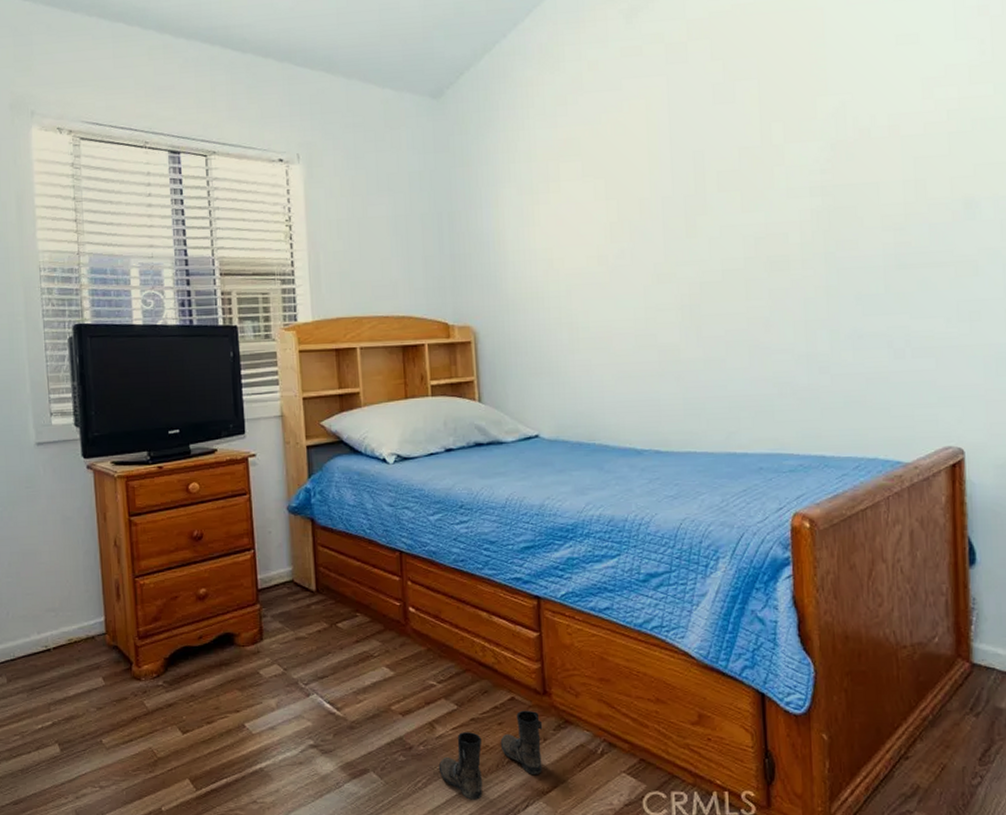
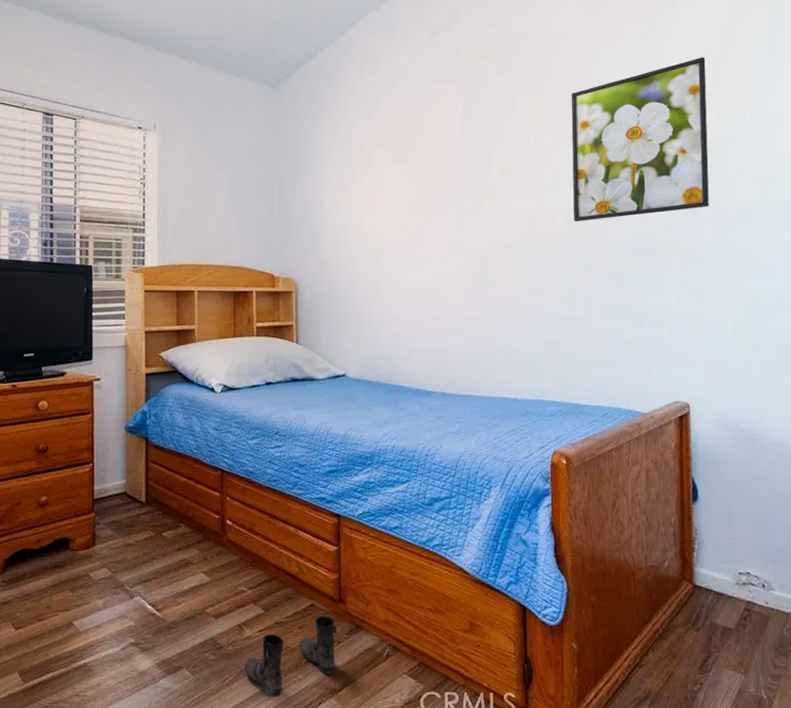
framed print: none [805,14,987,236] -> present [571,57,709,222]

